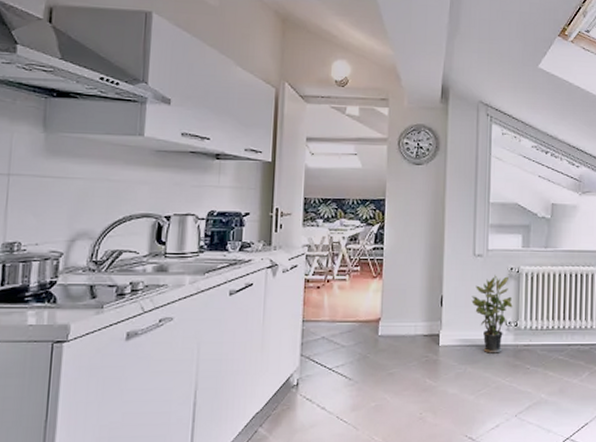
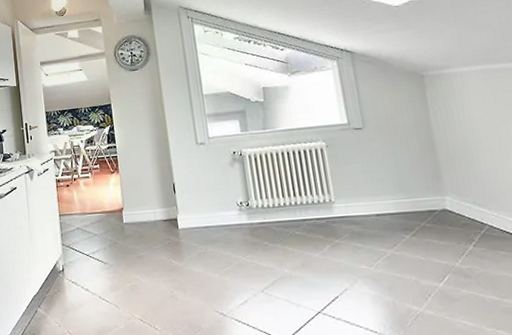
potted plant: present [471,275,513,353] -> none [201,160,242,233]

